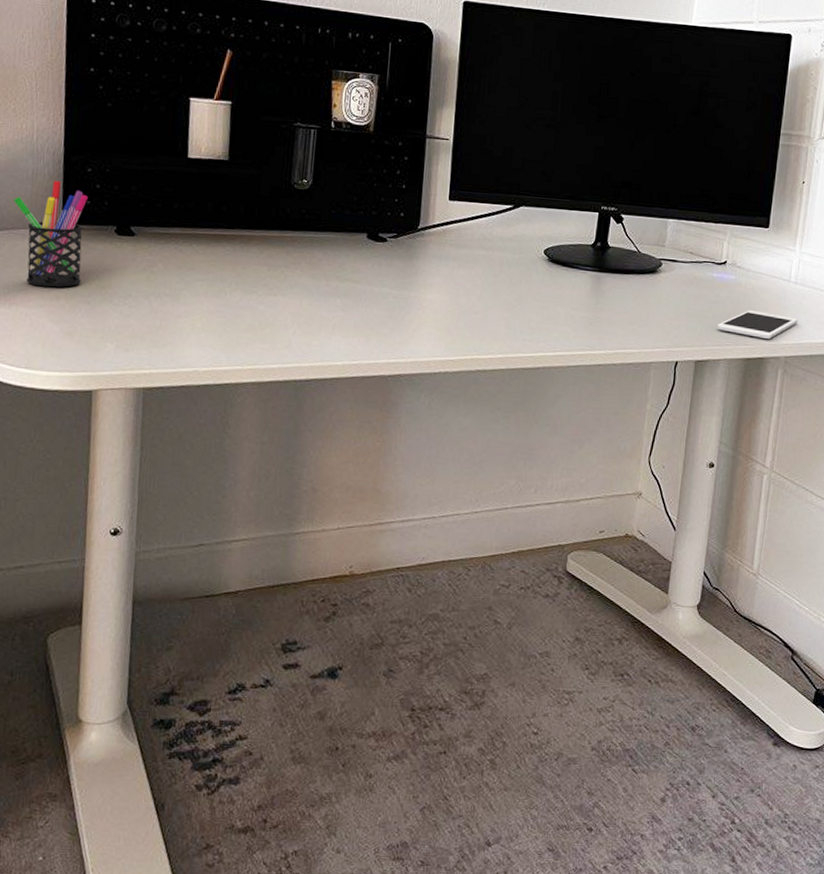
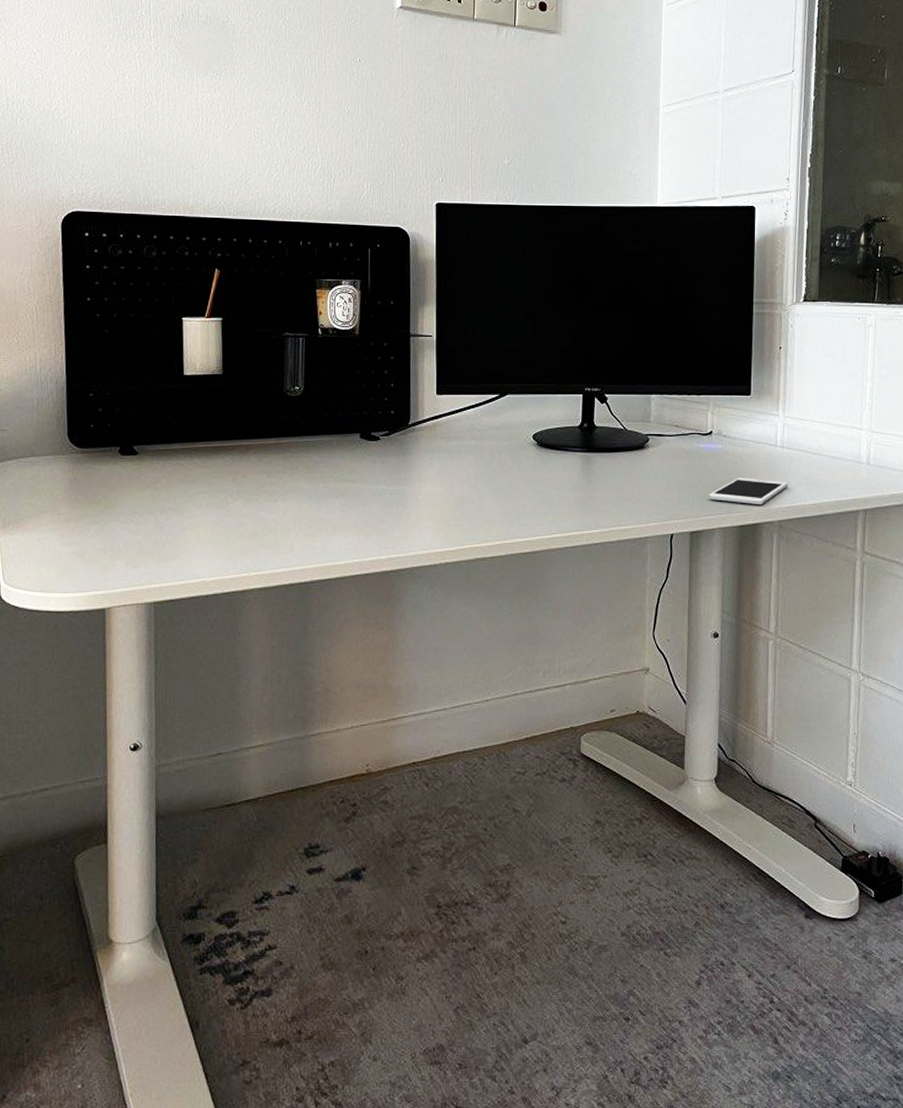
pen holder: present [13,181,89,288] -> none [20,408,92,511]

